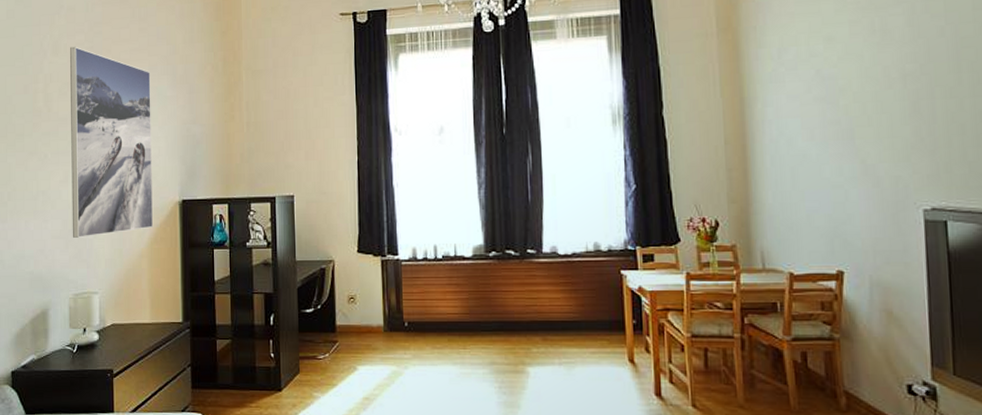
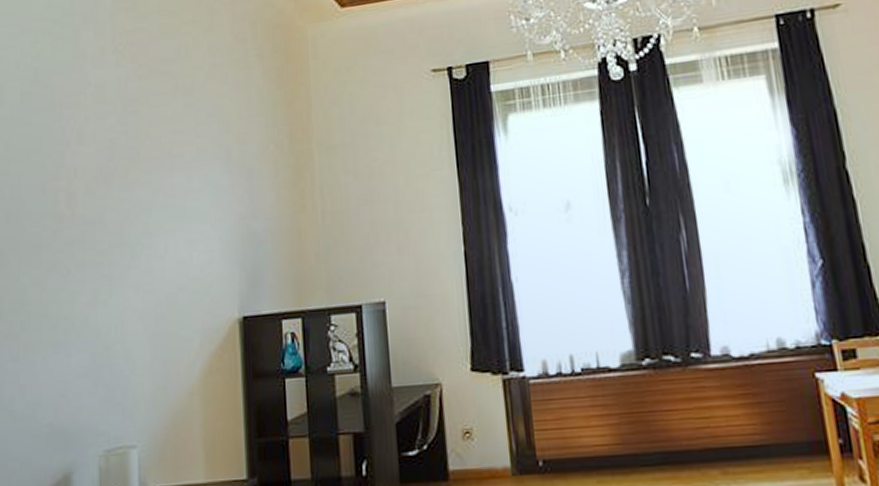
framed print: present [70,46,153,238] -> none [99,131,206,375]

